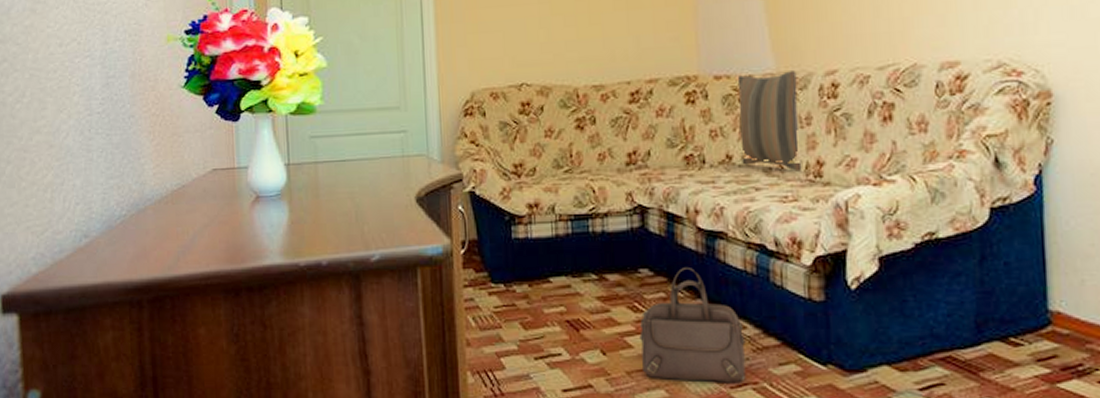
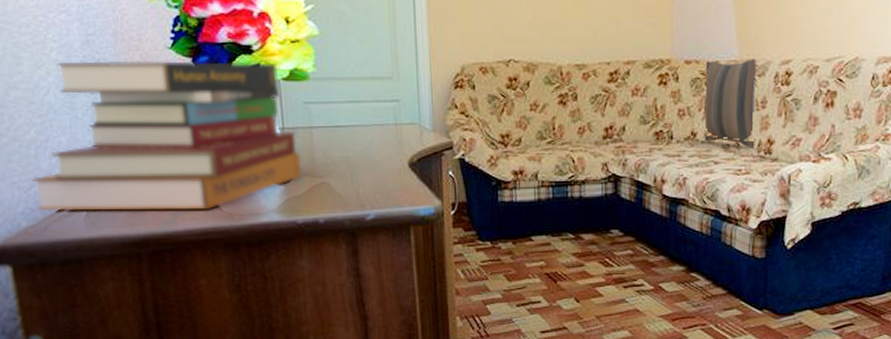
books: none [45,97,306,256] -> present [31,61,303,211]
handbag: present [639,268,746,383] -> none [609,229,698,325]

